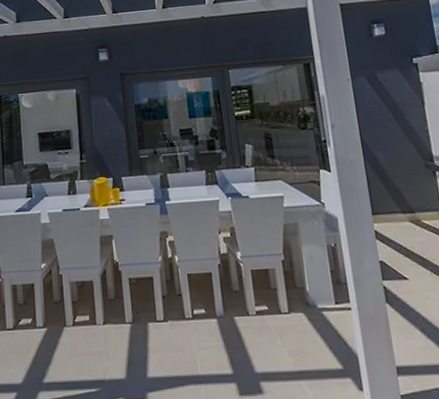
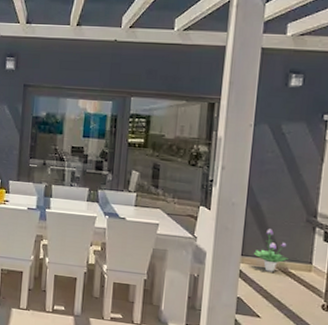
potted plant: none [384,181,419,227] -> present [254,229,288,272]

